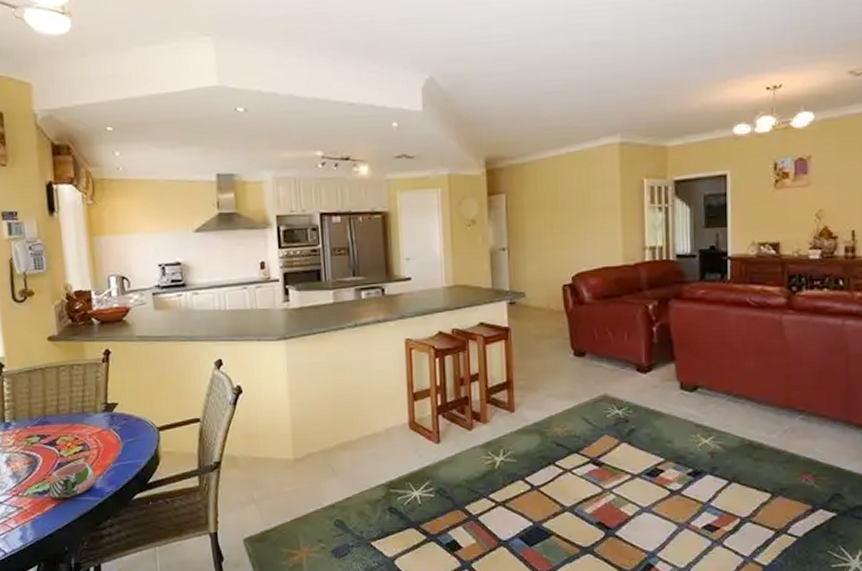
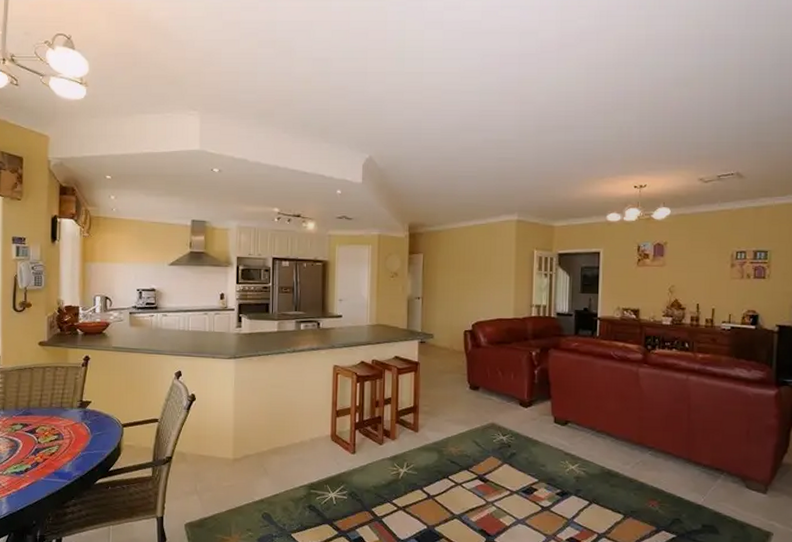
mug: present [48,462,95,499] -> none [25,449,65,479]

